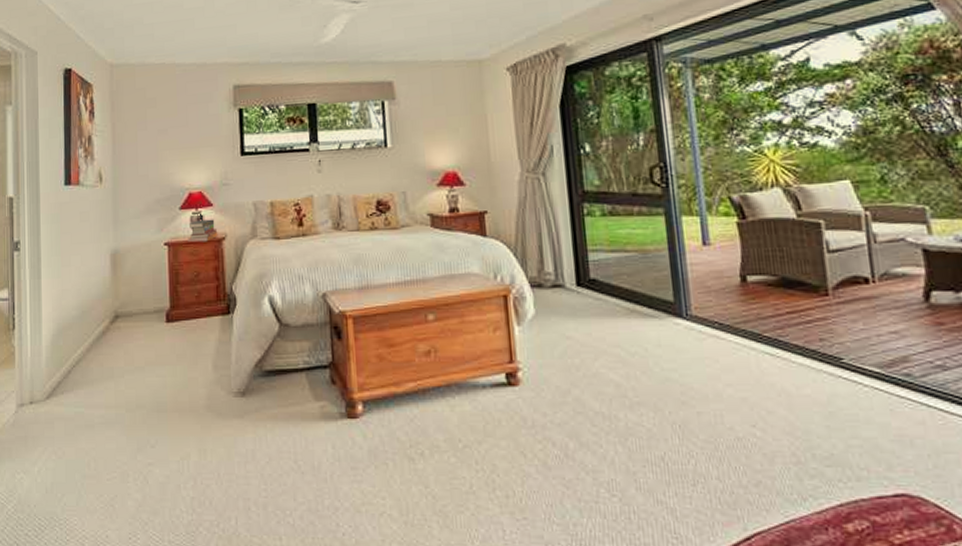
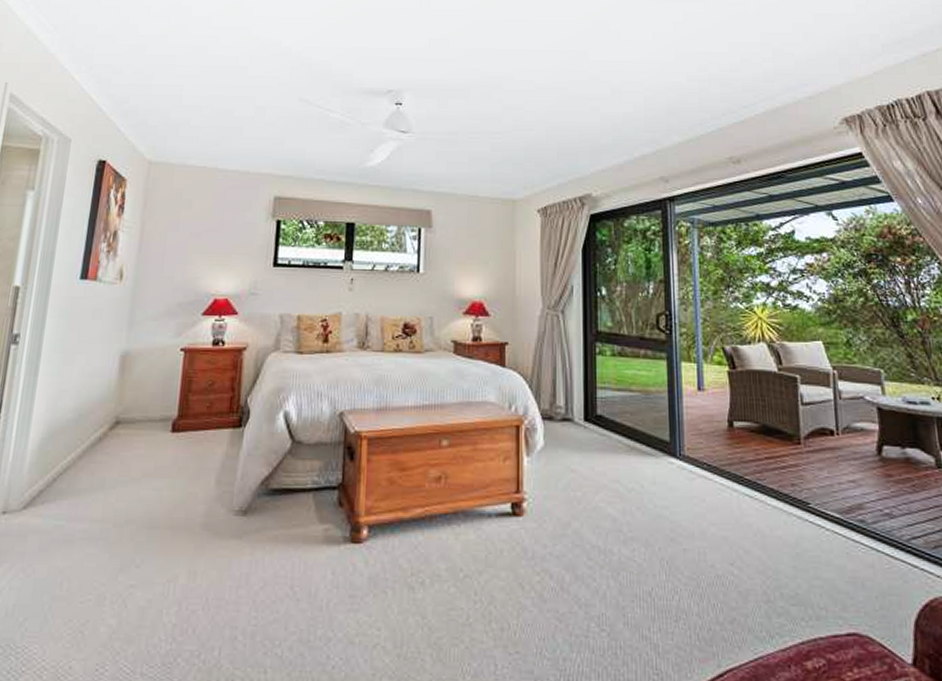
books: present [188,219,218,243] -> none [206,327,240,351]

